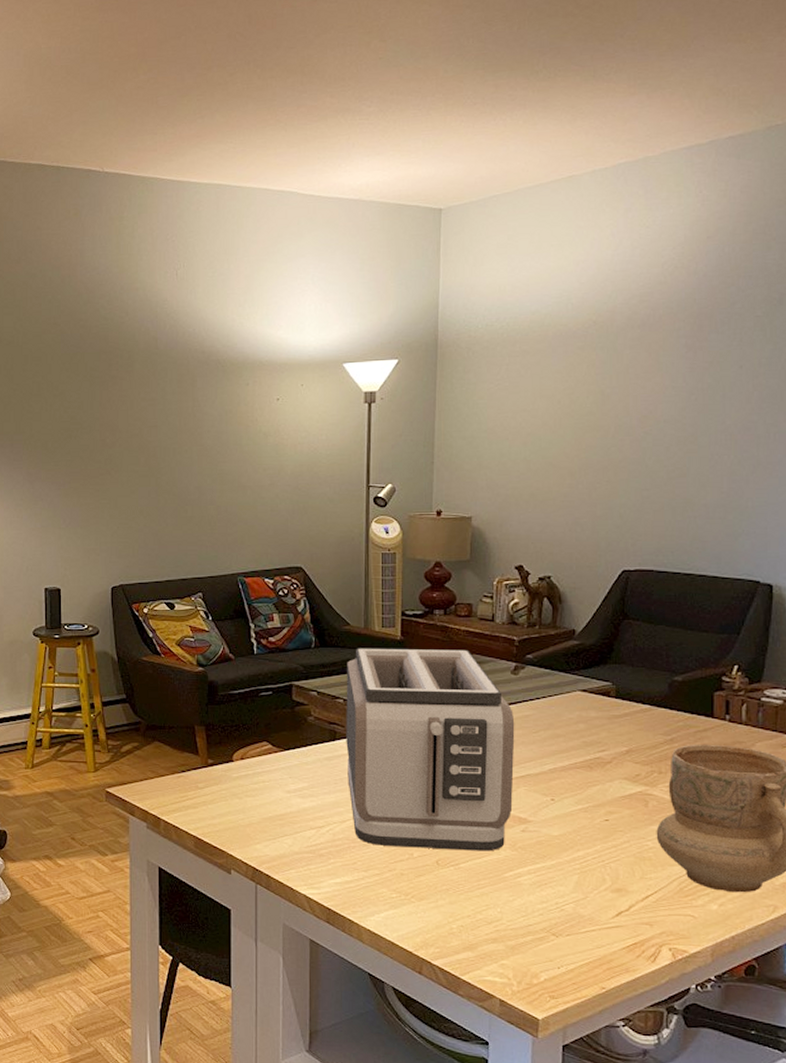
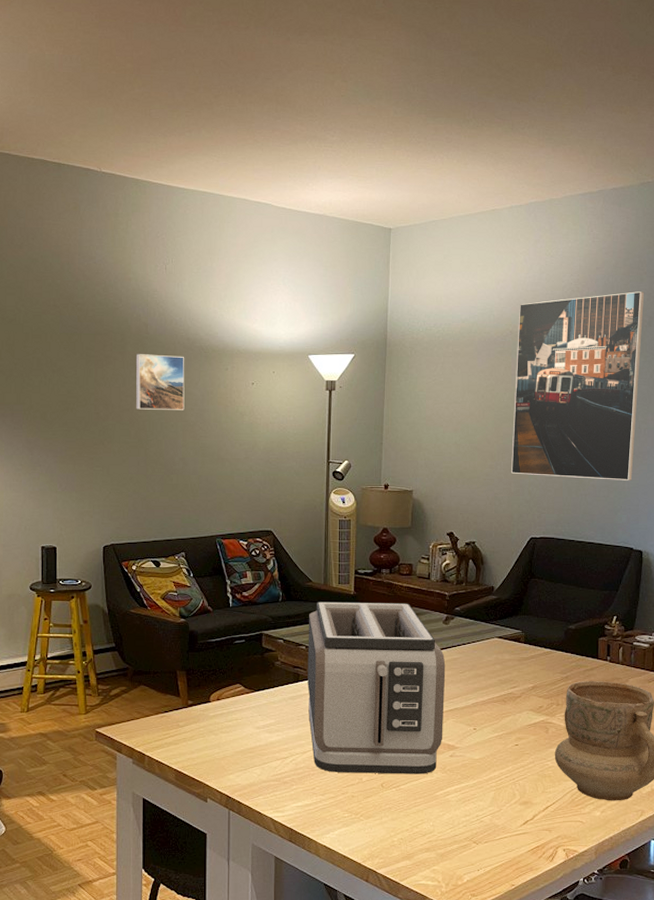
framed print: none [144,371,200,434] -> present [135,354,185,410]
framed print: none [597,262,773,498] -> present [511,291,645,480]

